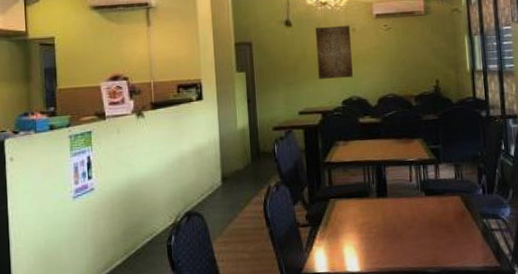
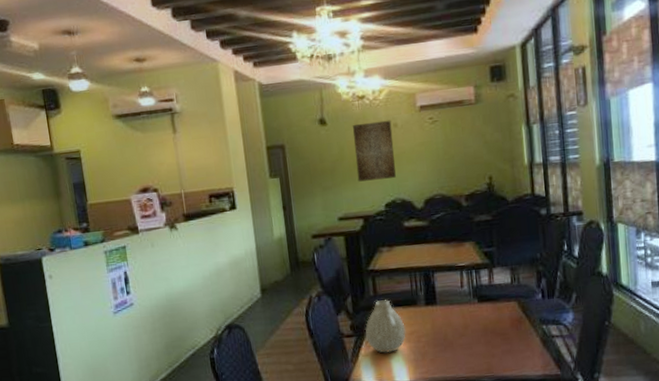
vase: none [319,191,358,244] -> present [364,300,406,354]

